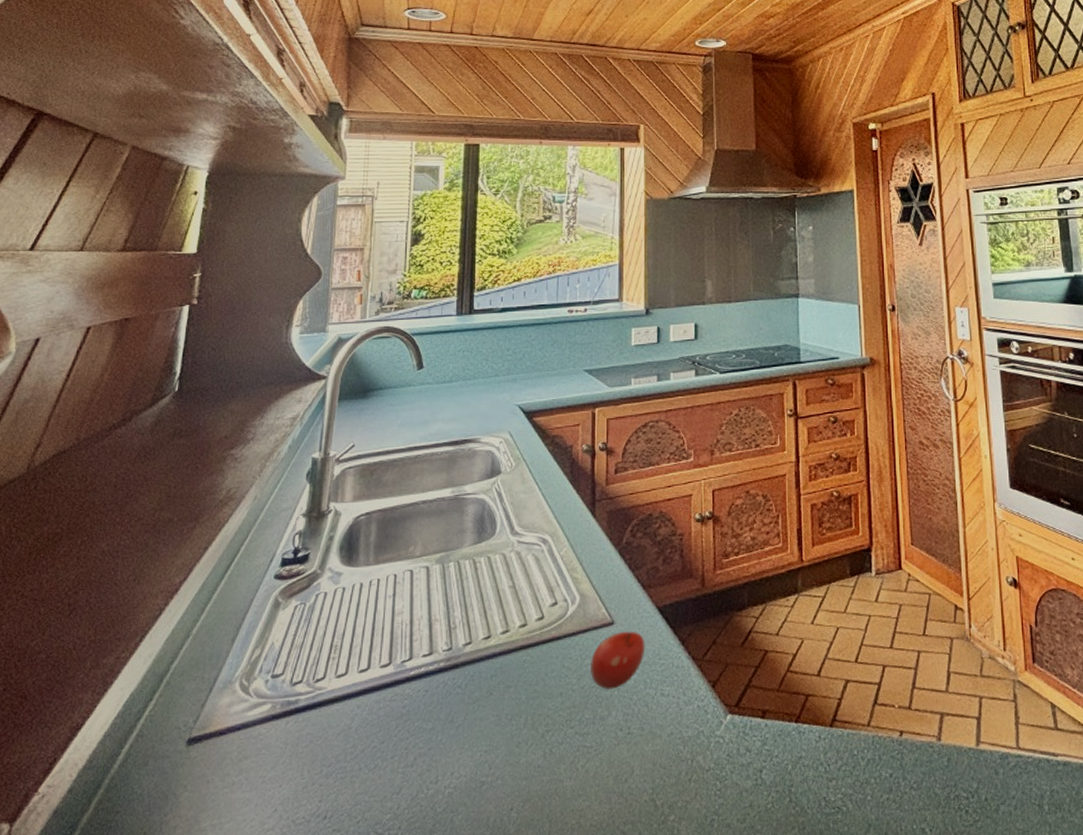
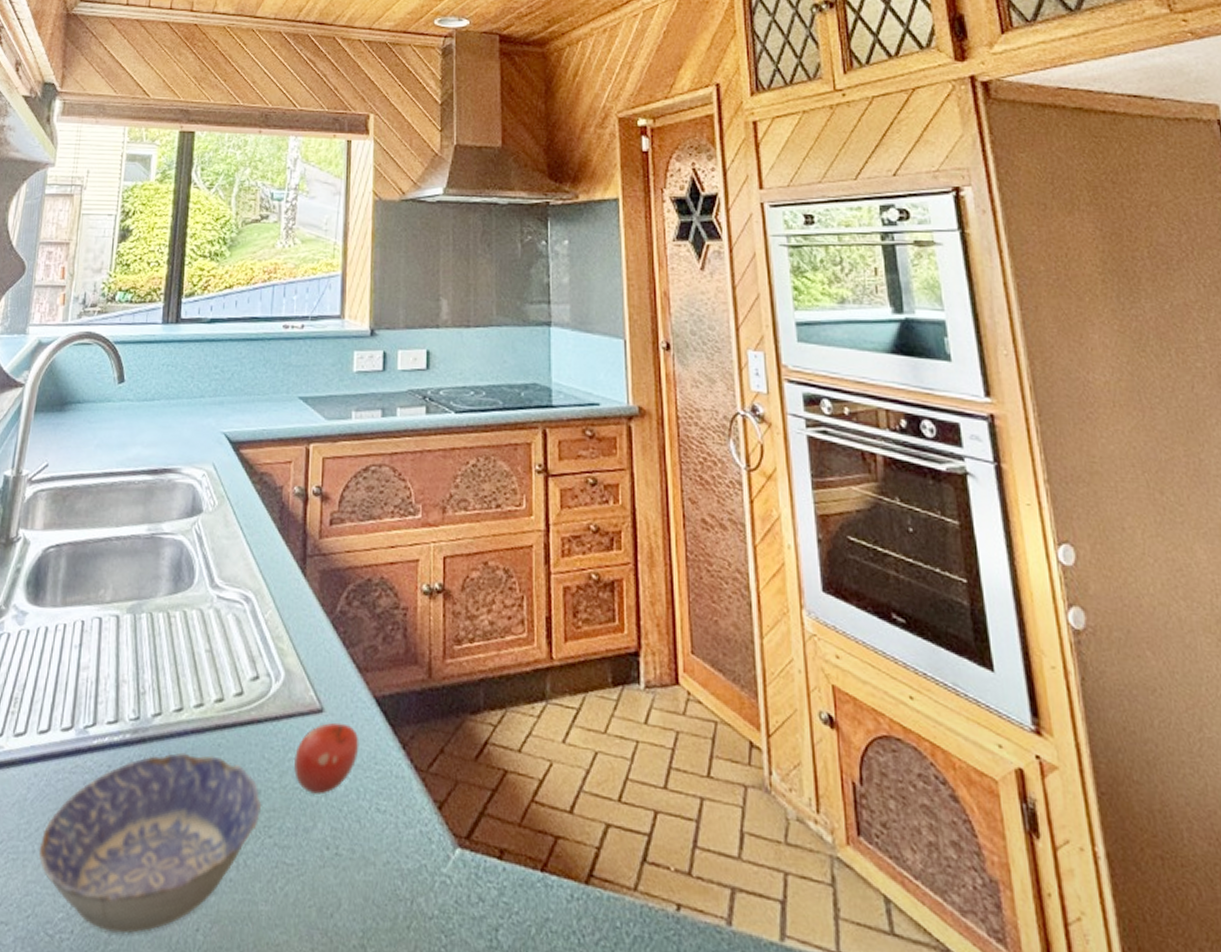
bowl: none [365,671,564,822] -> present [38,752,262,934]

